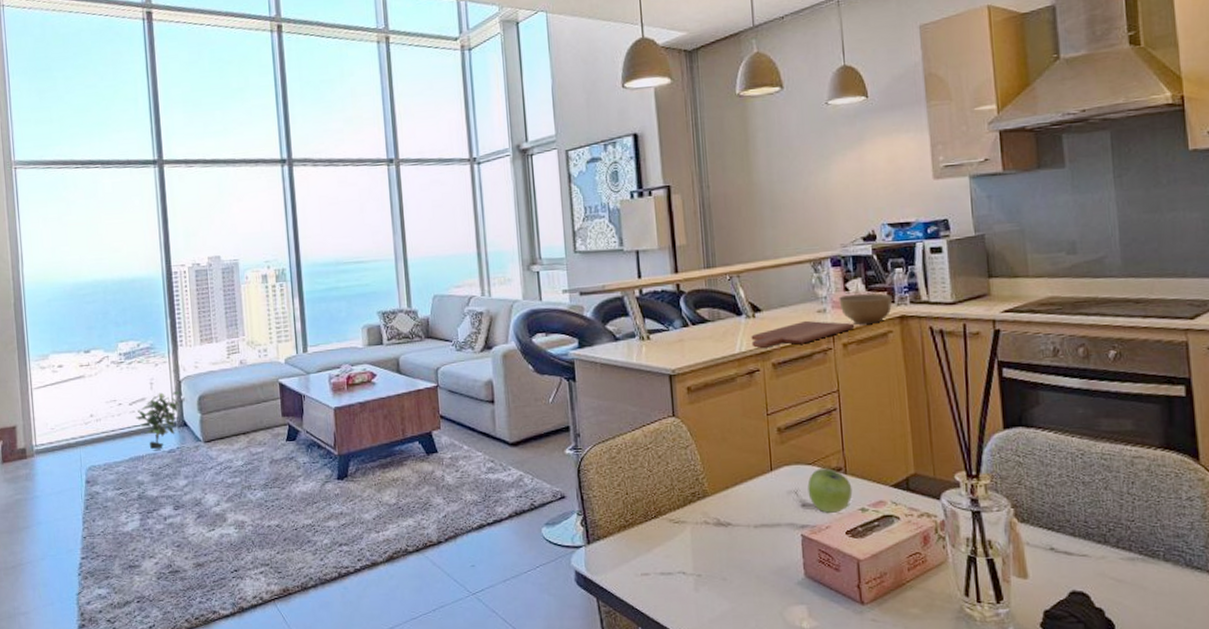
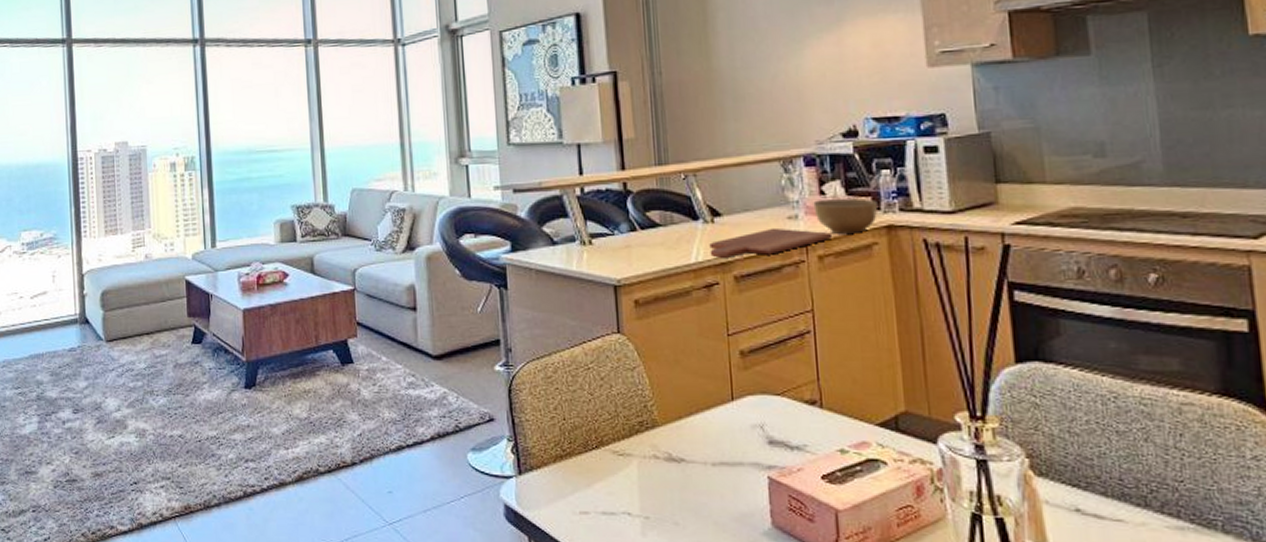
potted plant: present [136,390,181,450] -> none [37,284,83,348]
fruit: present [807,468,853,513] -> none [775,400,830,453]

